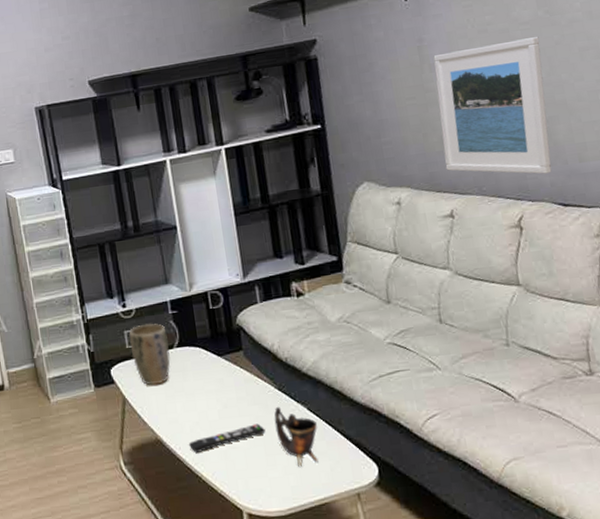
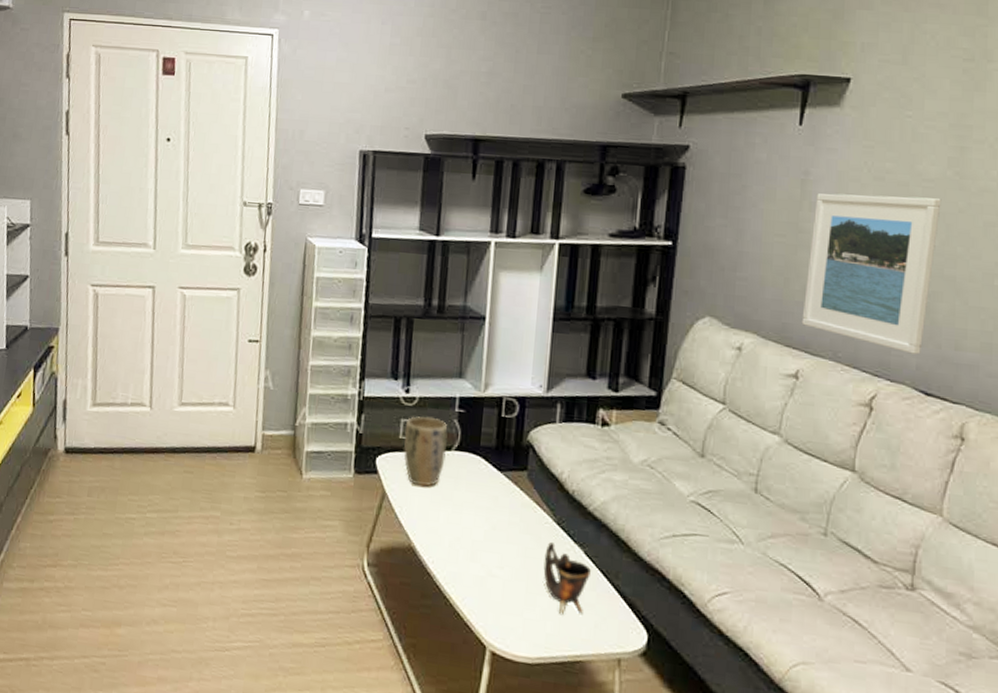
remote control: present [188,423,266,454] -> none [443,554,532,573]

